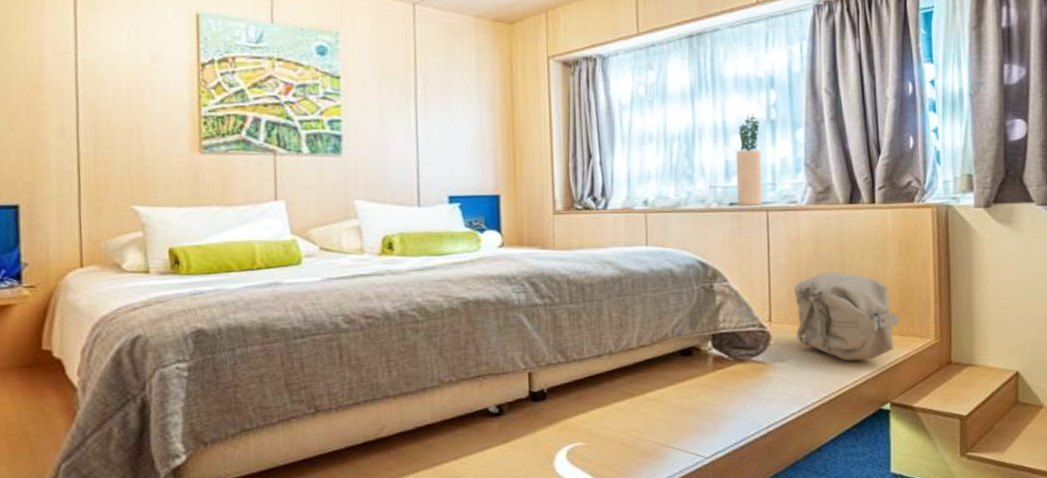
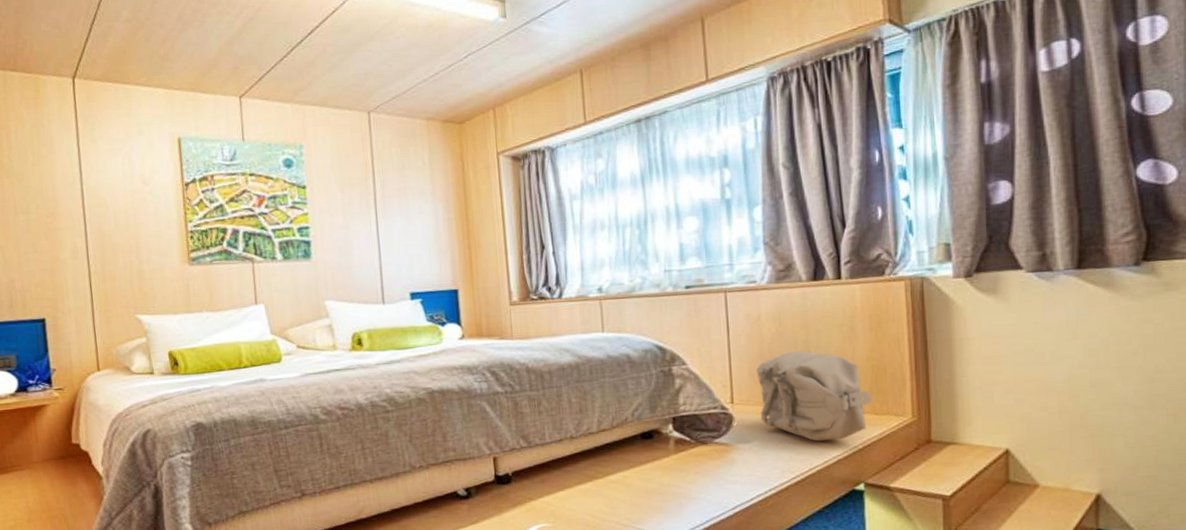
vase: present [736,113,763,206] -> none [690,194,720,289]

